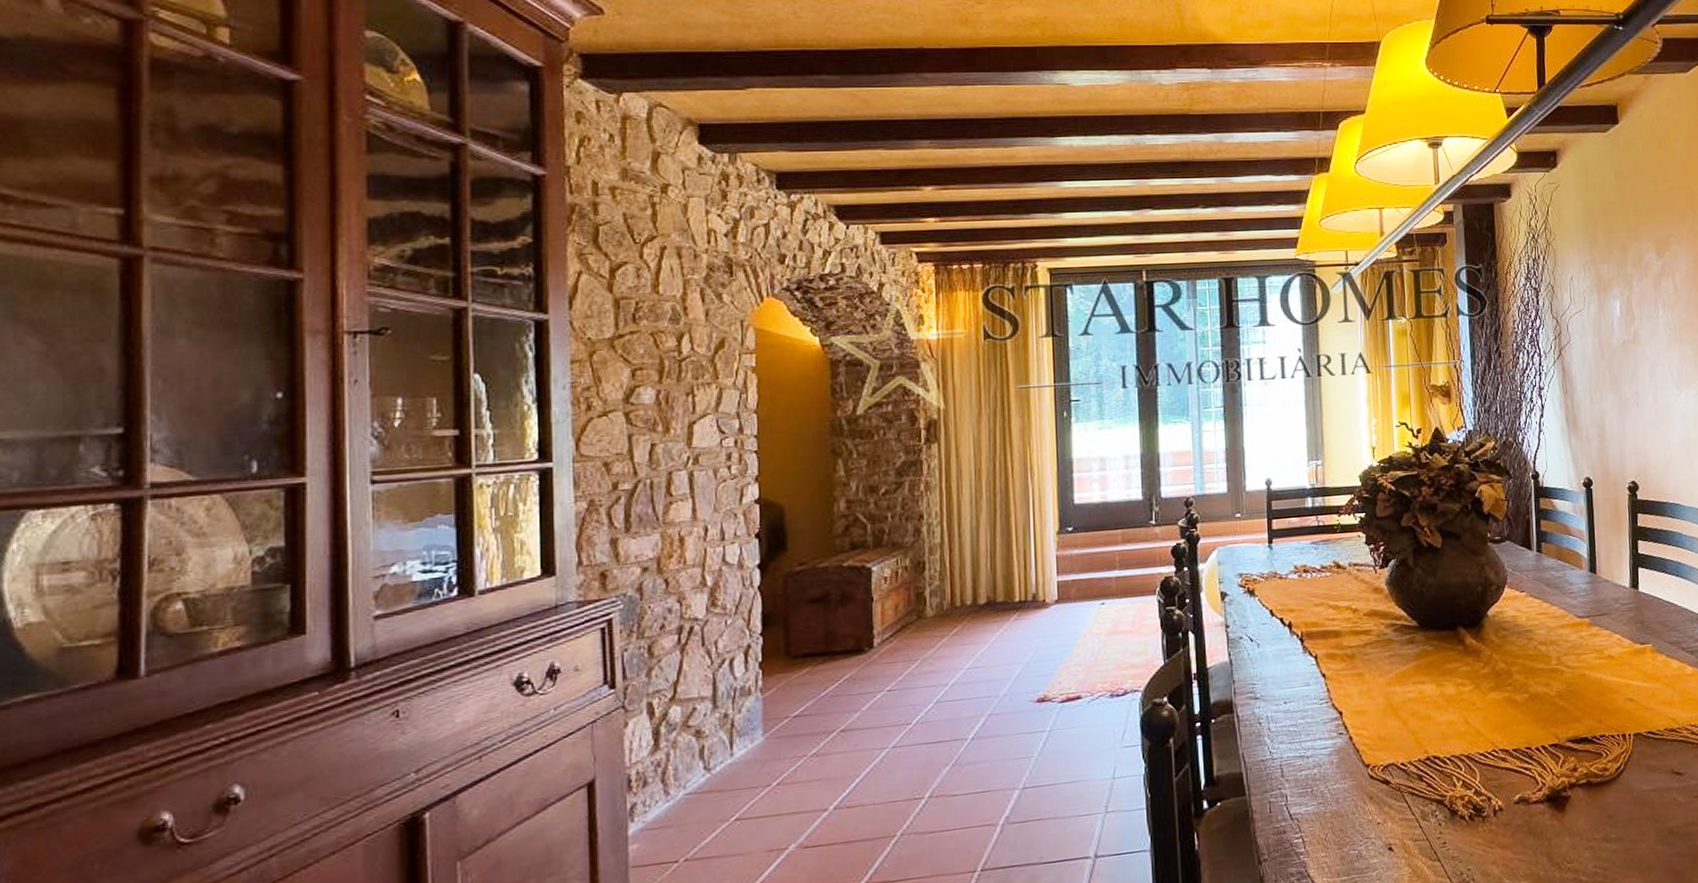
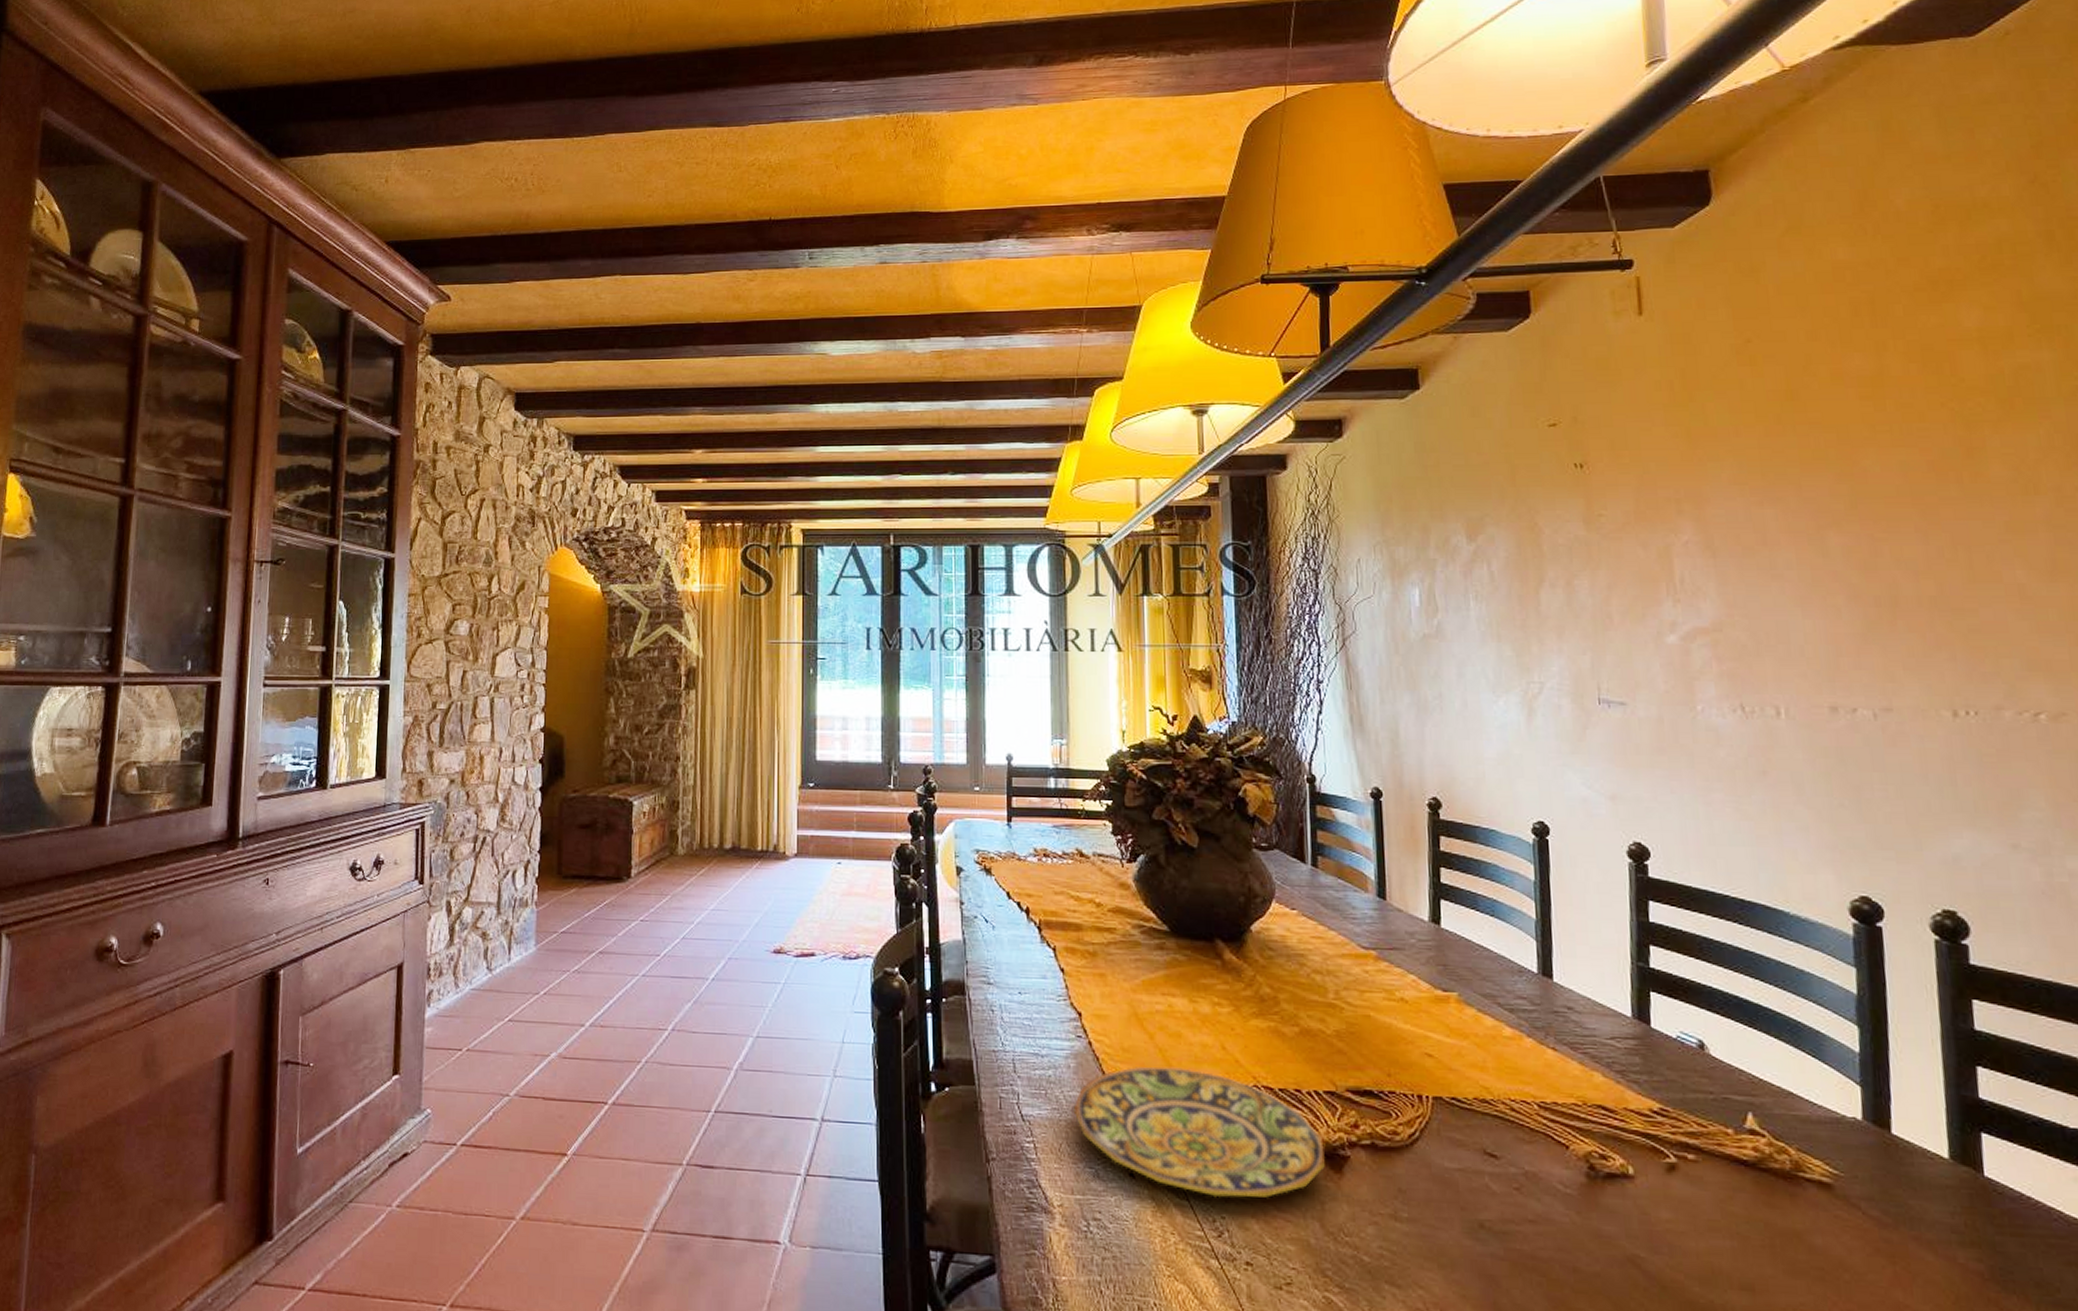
plate: none [1337,745,1551,854] -> present [1073,1066,1325,1198]

